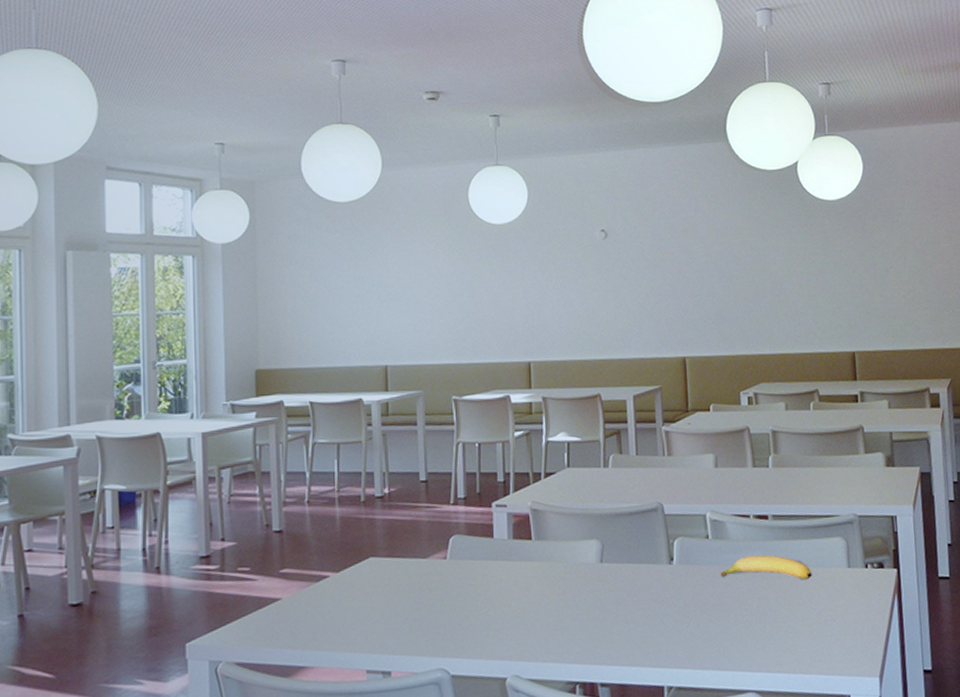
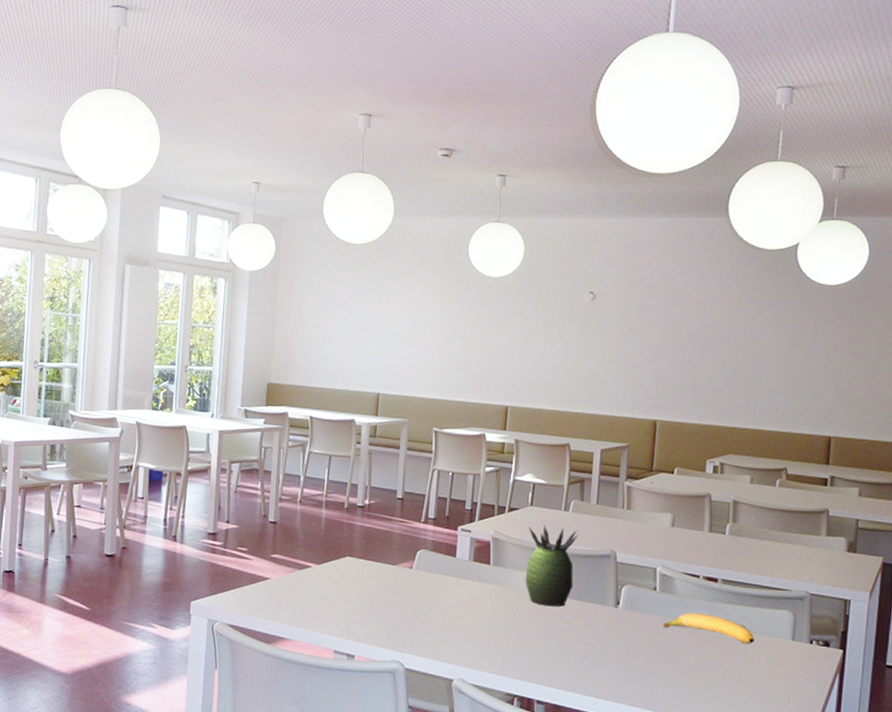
succulent plant: none [568,486,624,576] -> present [525,525,579,607]

